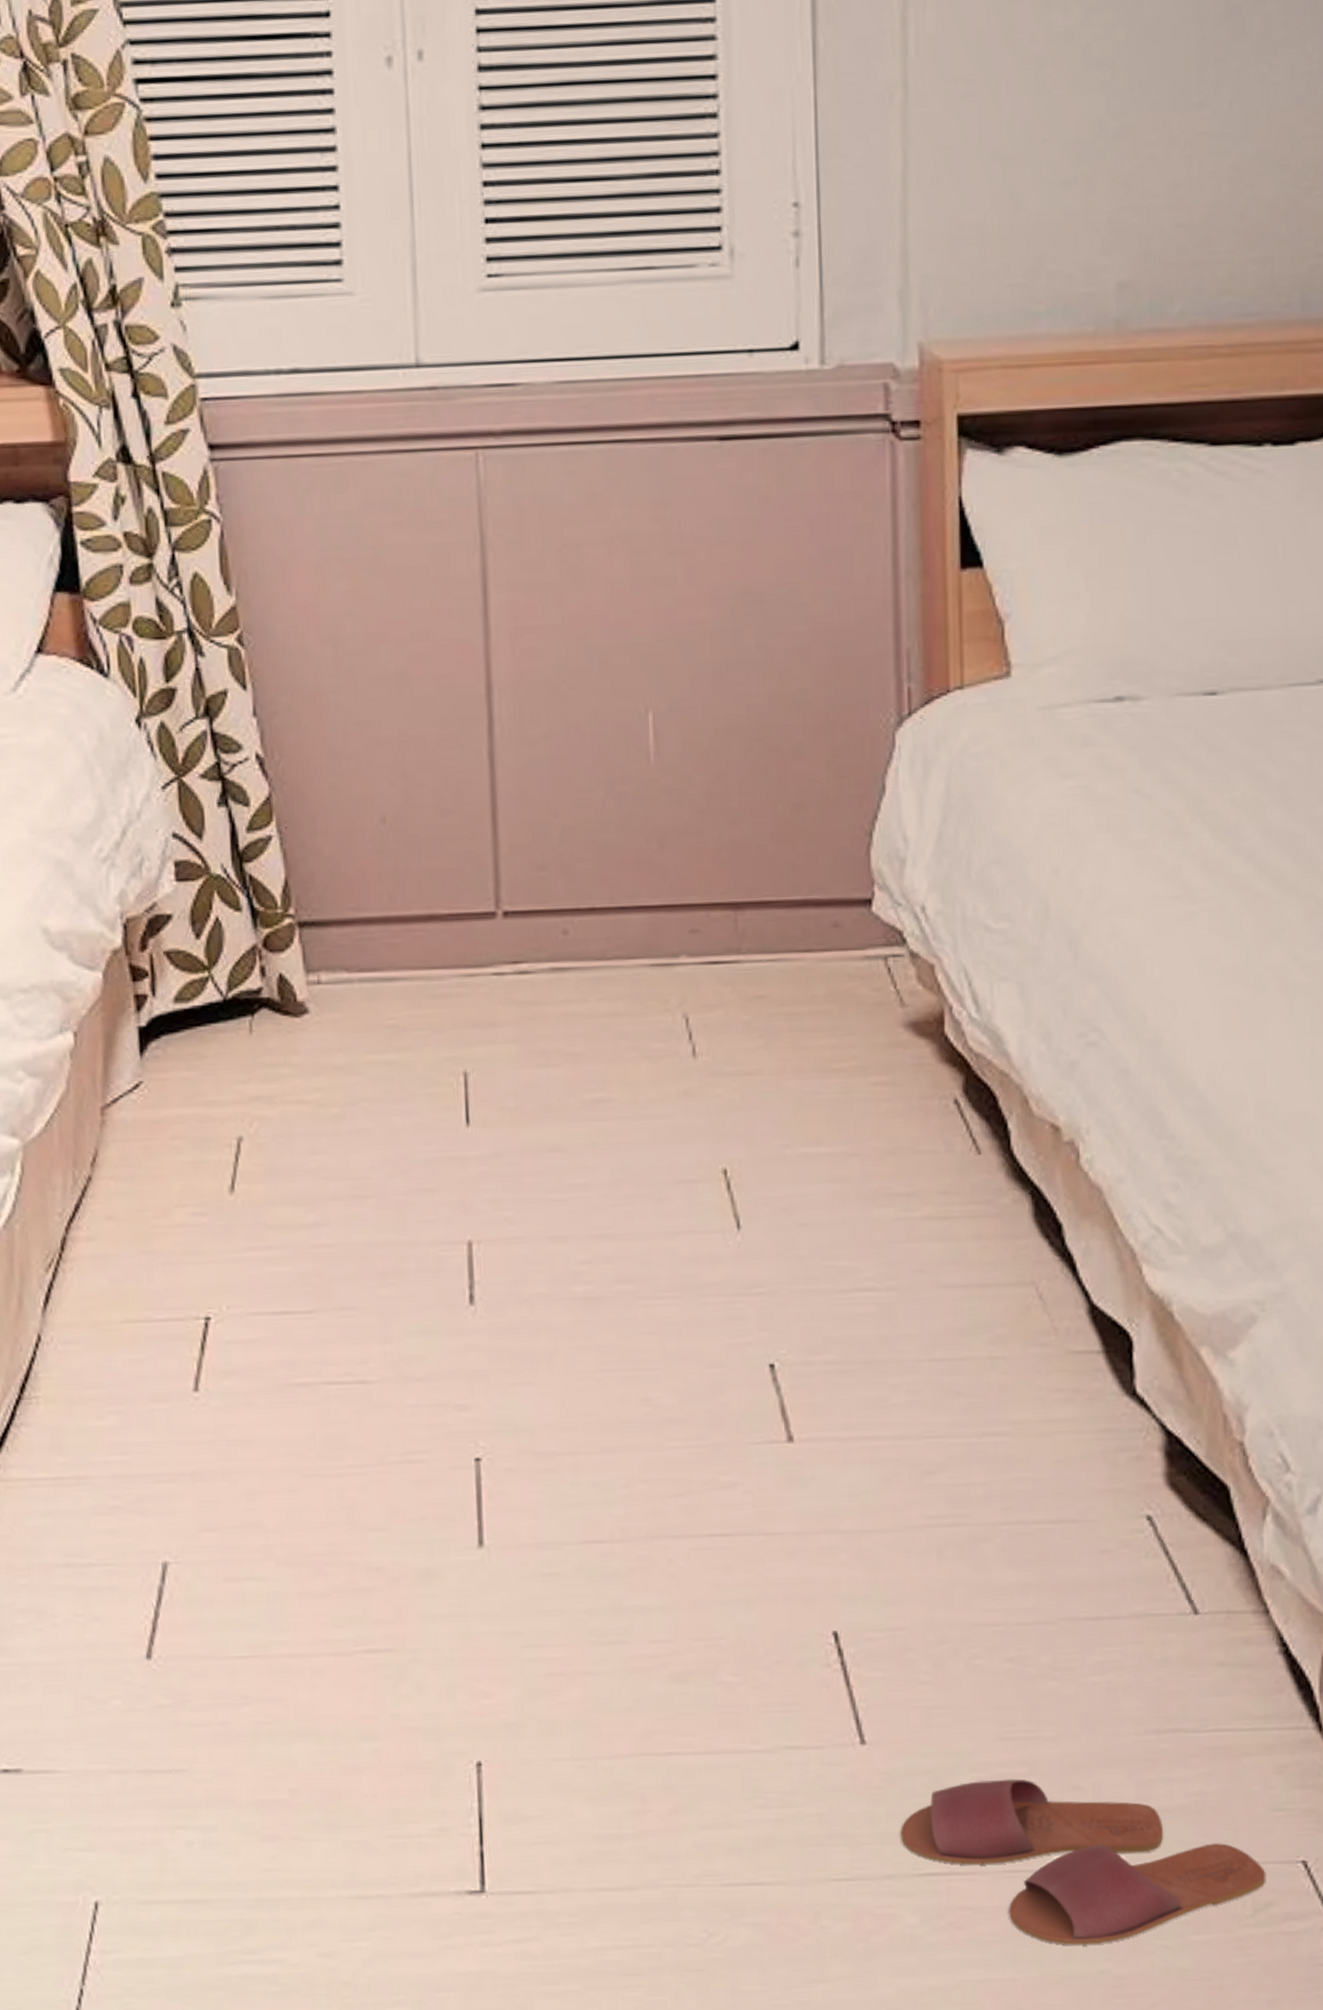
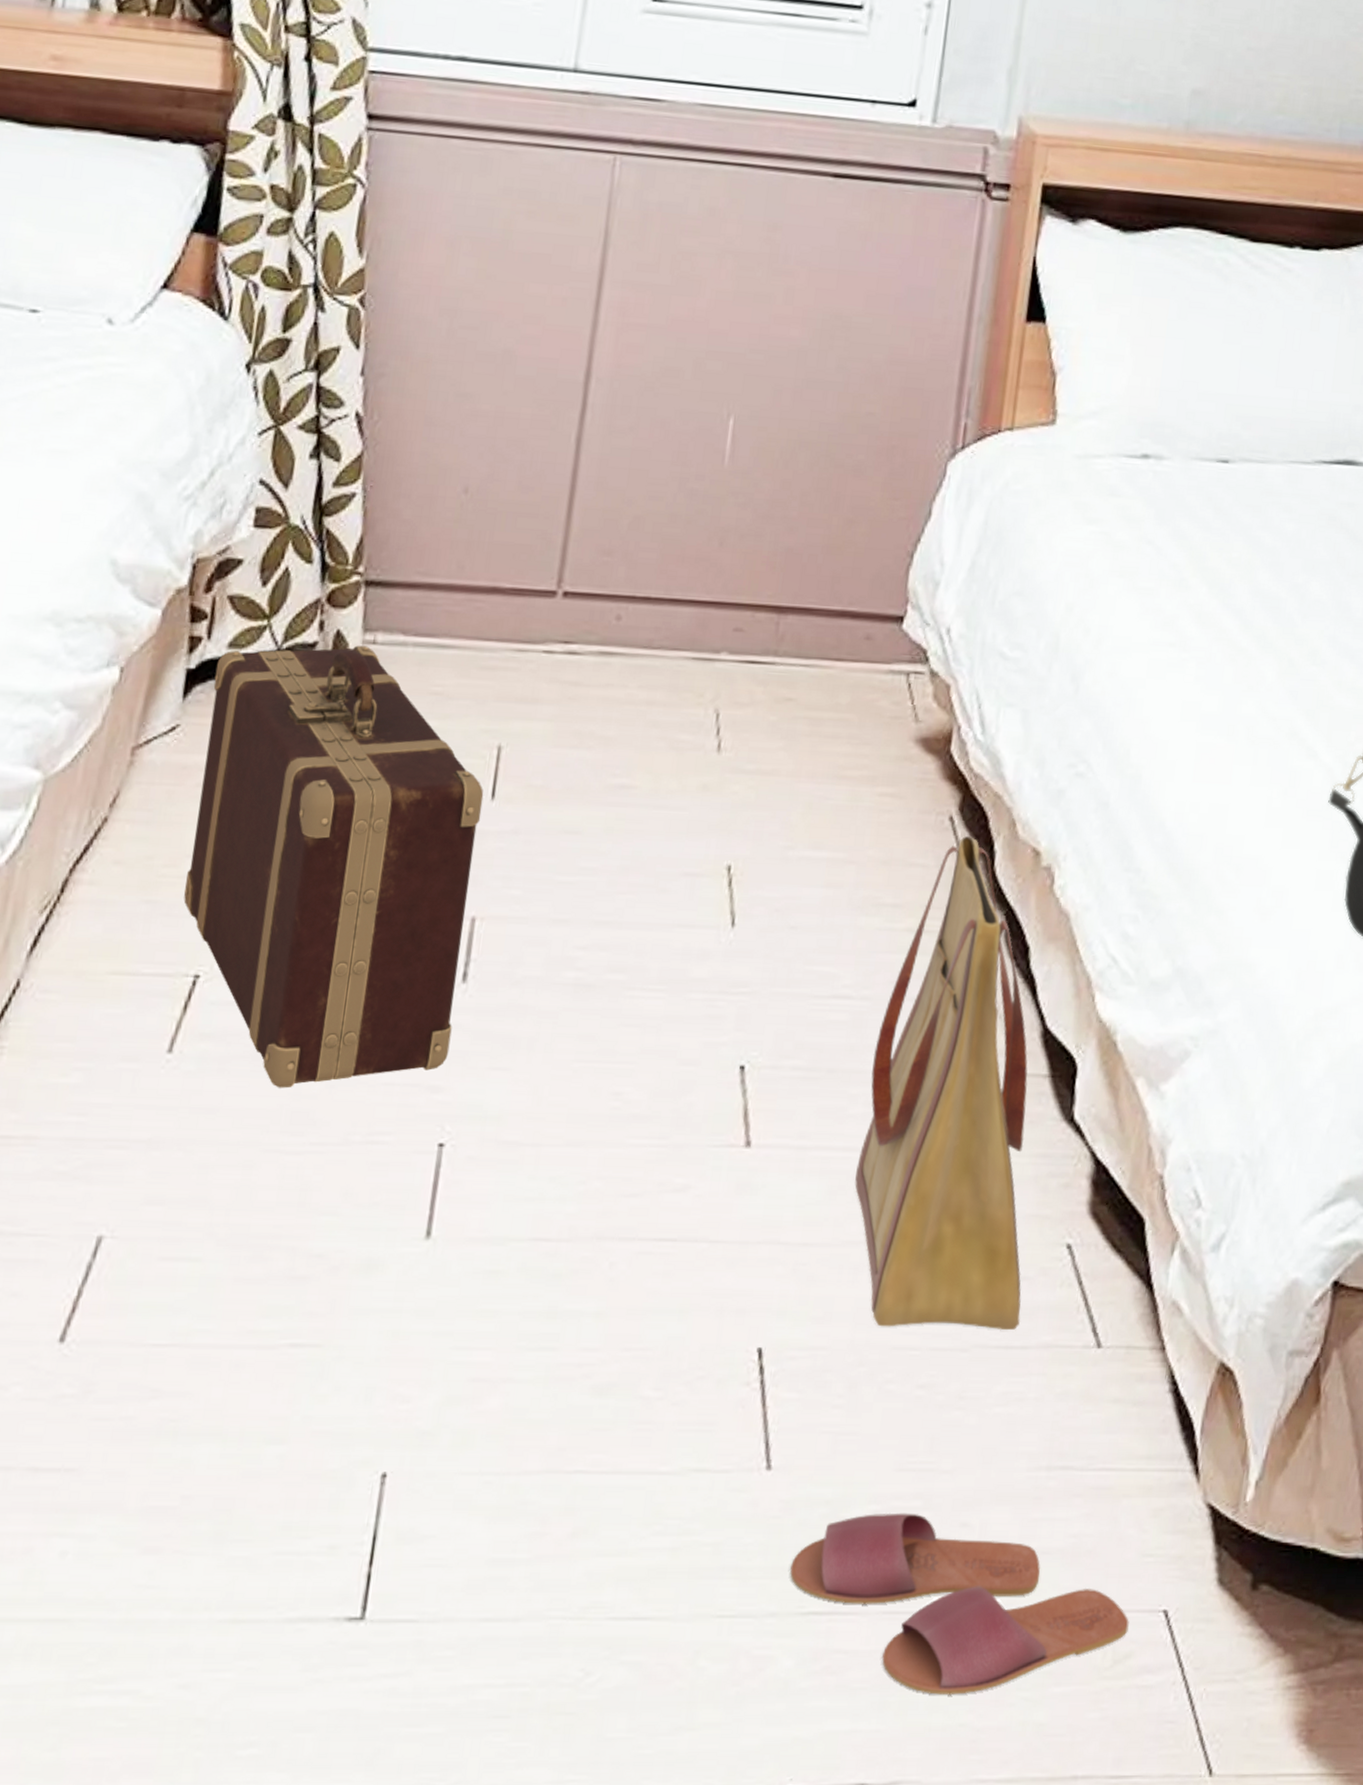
suitcase: none [166,986,469,1417] -> present [184,645,484,1089]
shopping bag: none [908,1118,1106,1606] -> present [855,836,1028,1330]

